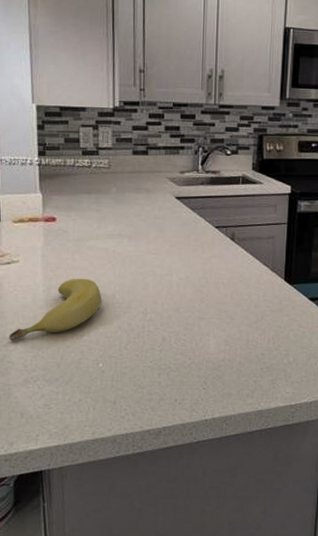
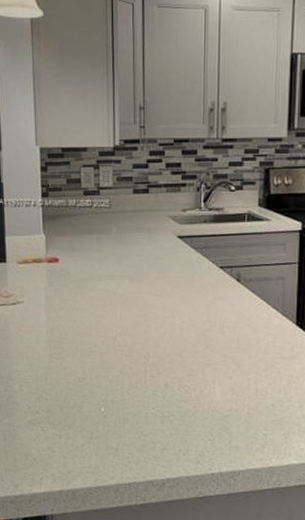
banana: present [9,278,102,340] -> none [14,319,104,381]

